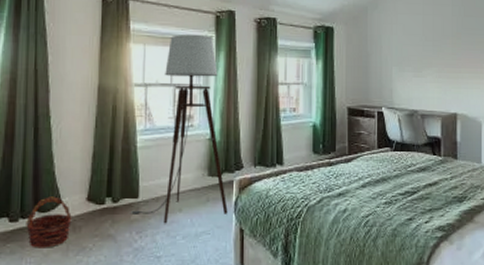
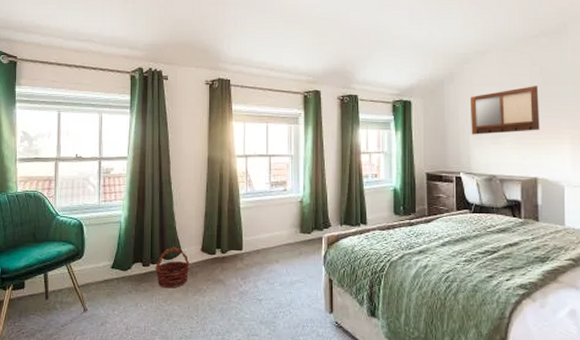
floor lamp: present [130,35,228,224] -> none [235,113,318,272]
writing board: none [394,17,460,67] -> present [470,86,540,135]

